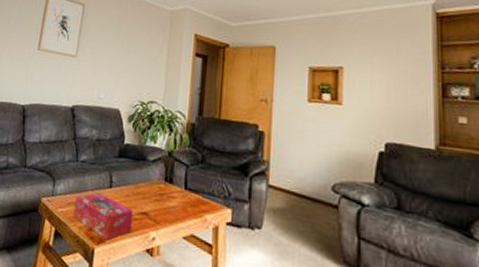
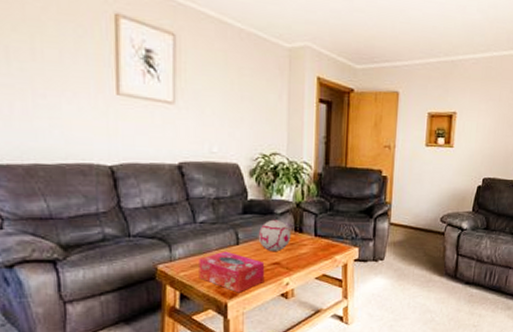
decorative ball: none [129,166,162,200] -> present [258,219,292,251]

